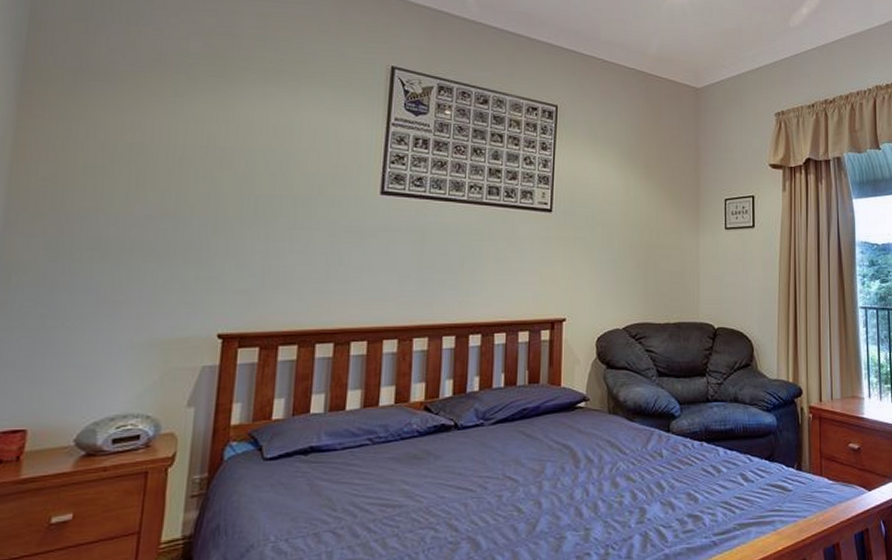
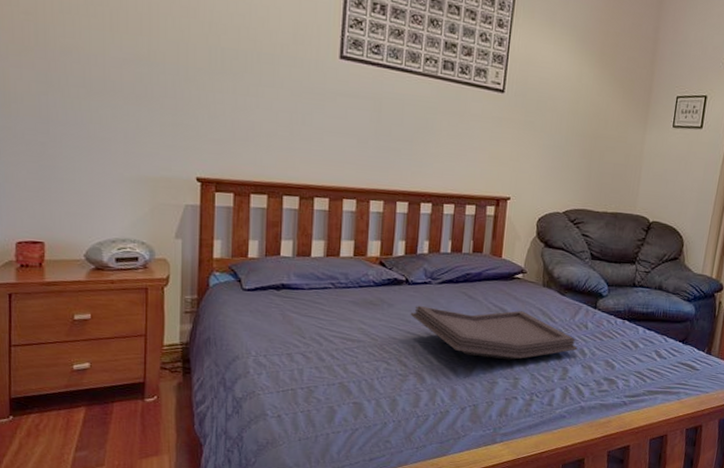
serving tray: none [460,444,654,508] -> present [410,306,578,361]

